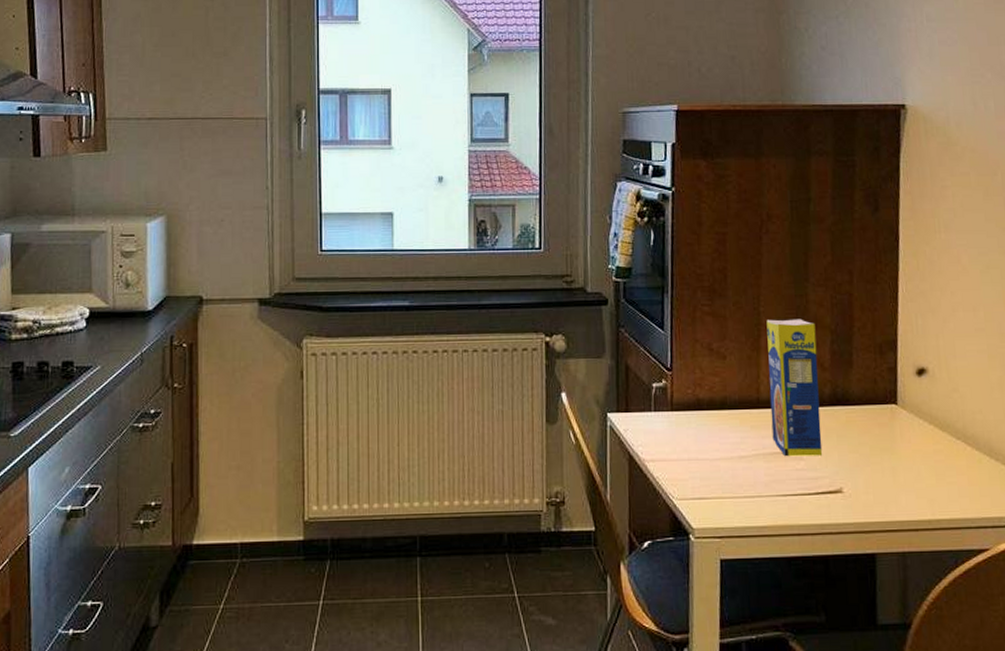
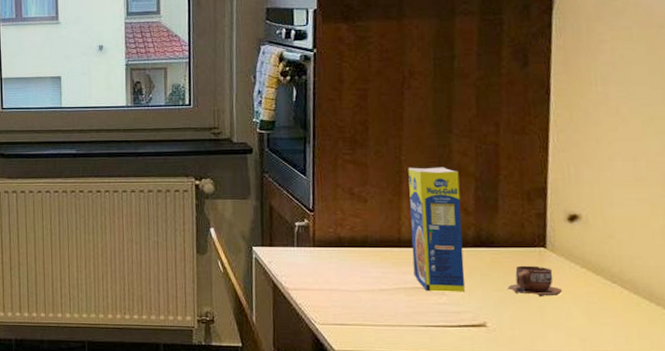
cup: none [862,424,913,458] -> present [508,265,563,298]

